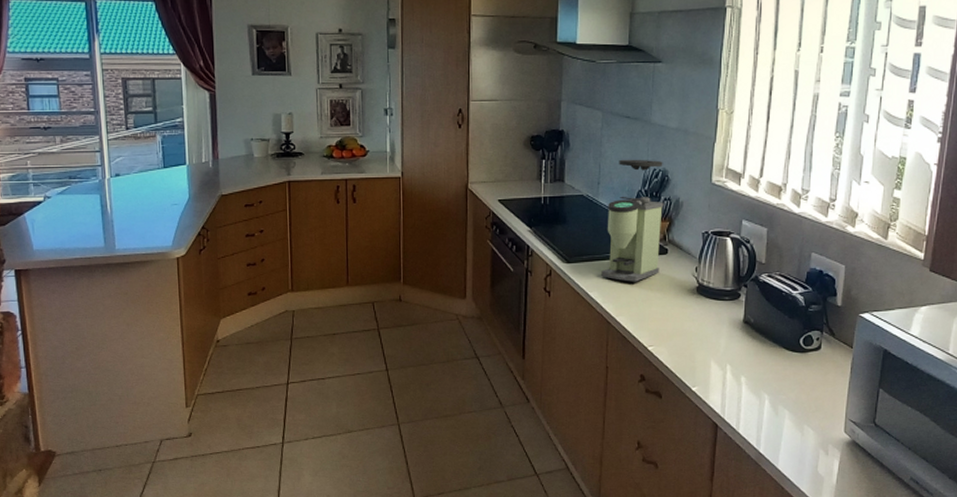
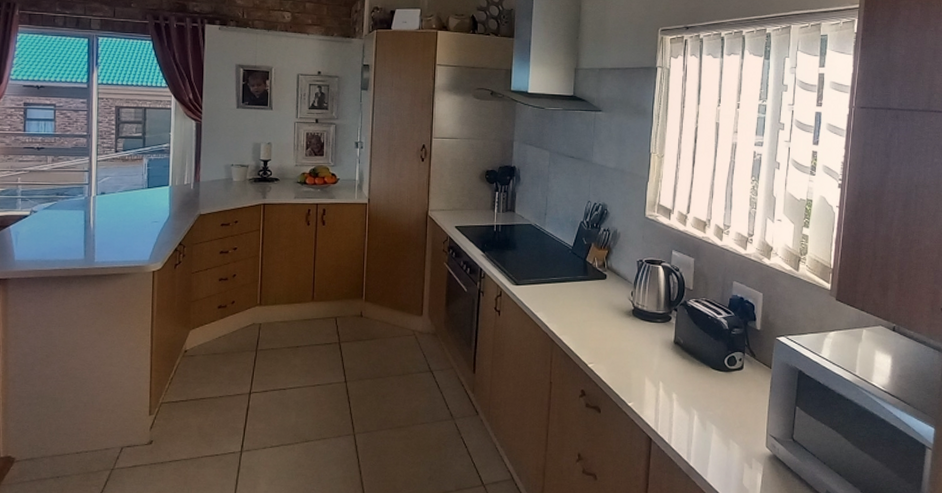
coffee grinder: present [601,159,664,282] -> none [547,193,603,304]

